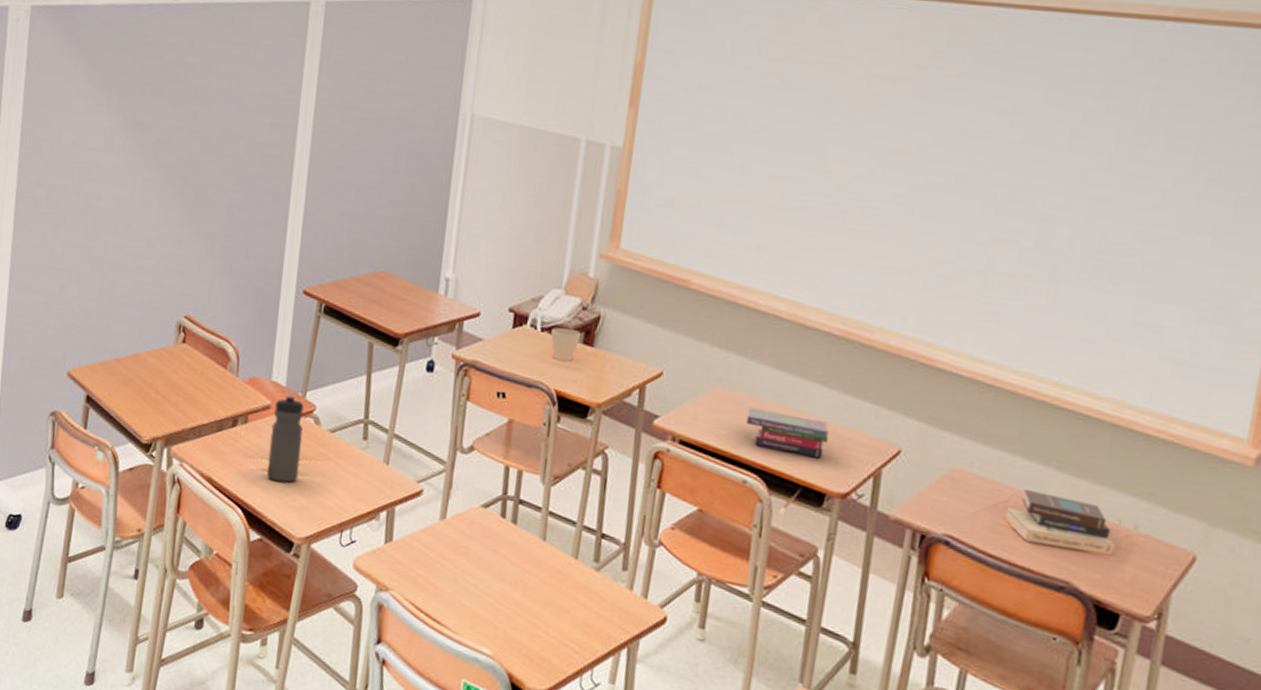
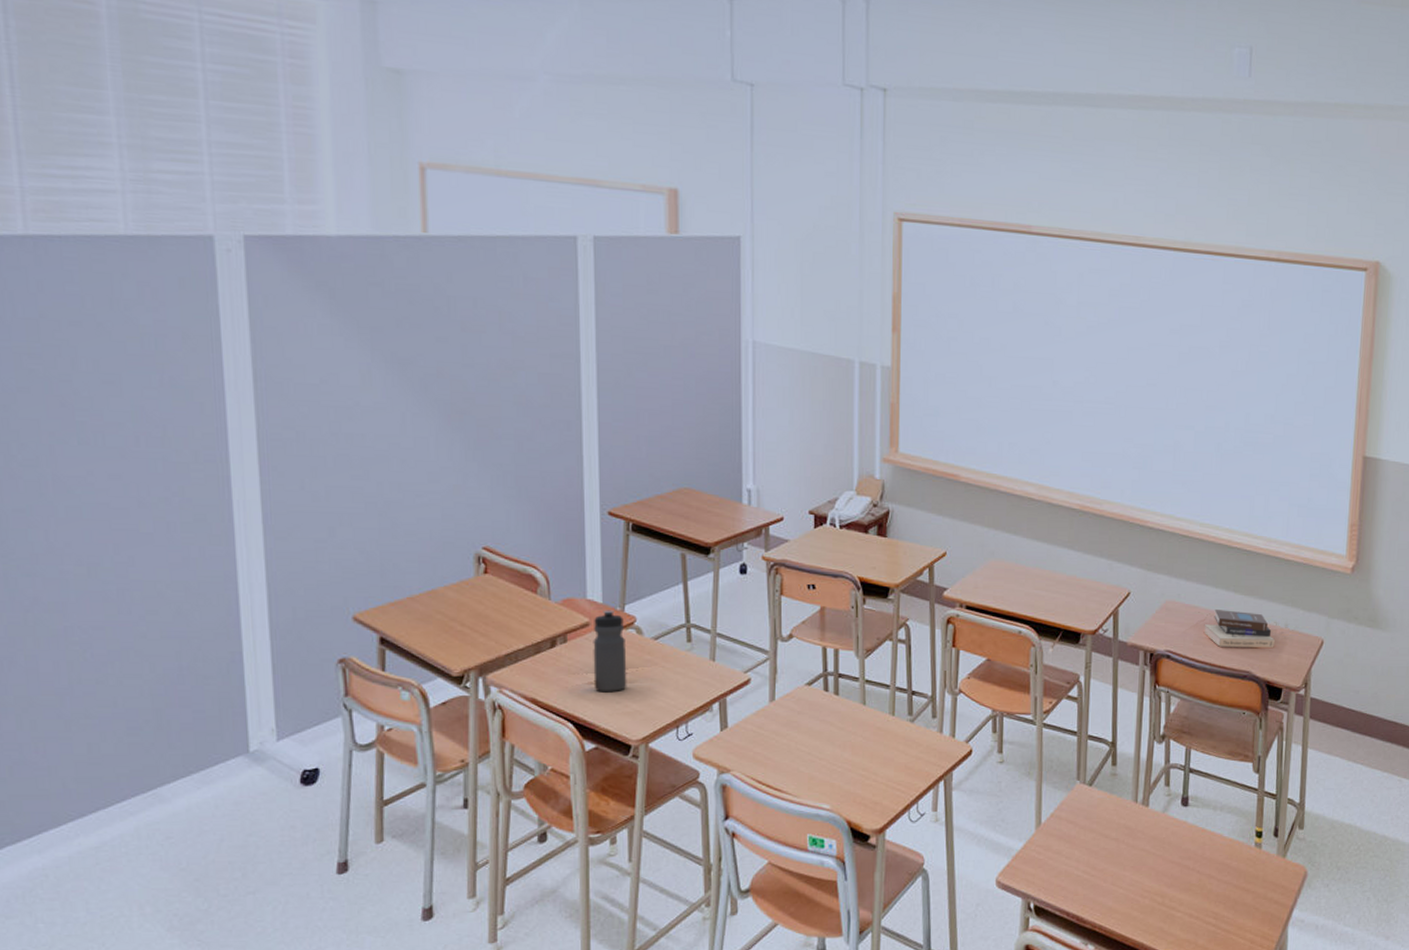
cup: present [551,327,582,363] -> none [849,523,875,553]
books: present [746,407,829,459] -> none [1016,573,1079,606]

